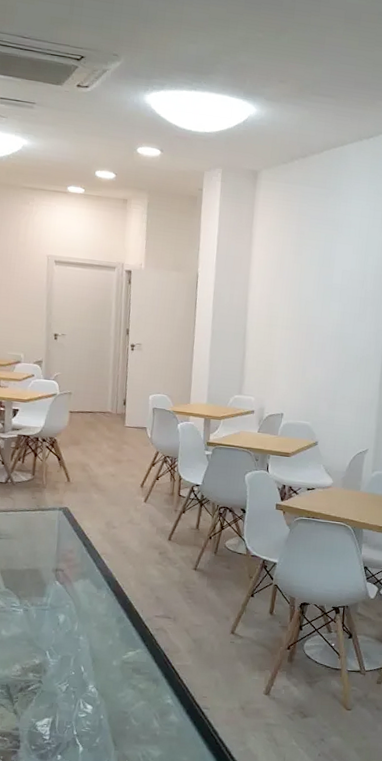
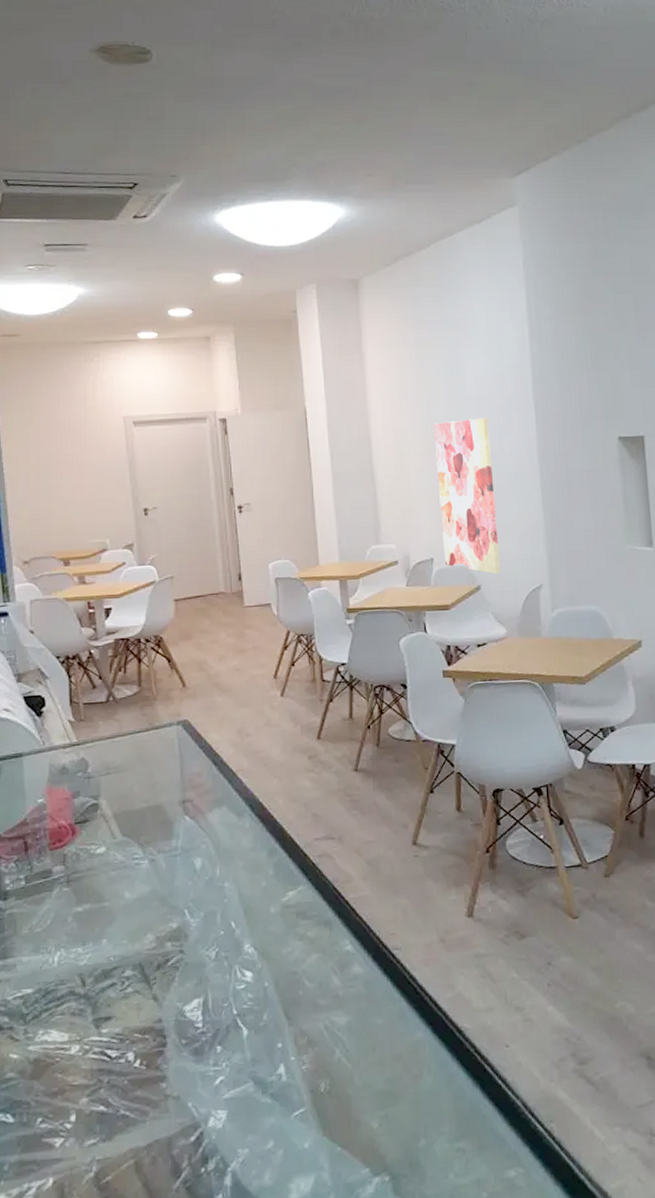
wall art: none [292,303,347,436] -> present [433,417,501,575]

